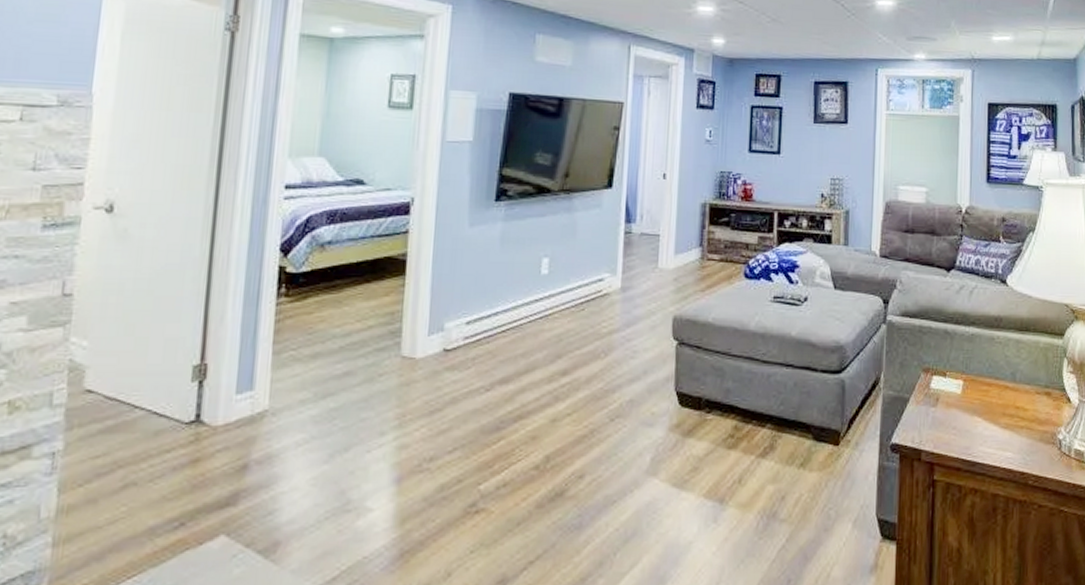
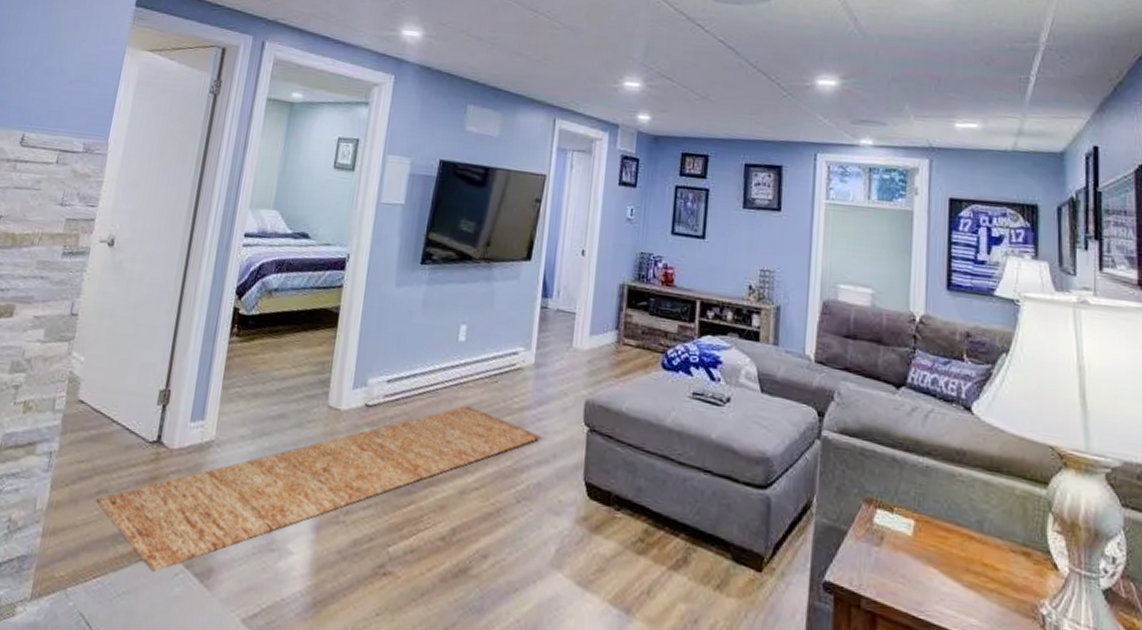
rug: none [120,337,632,558] -> present [94,406,542,572]

